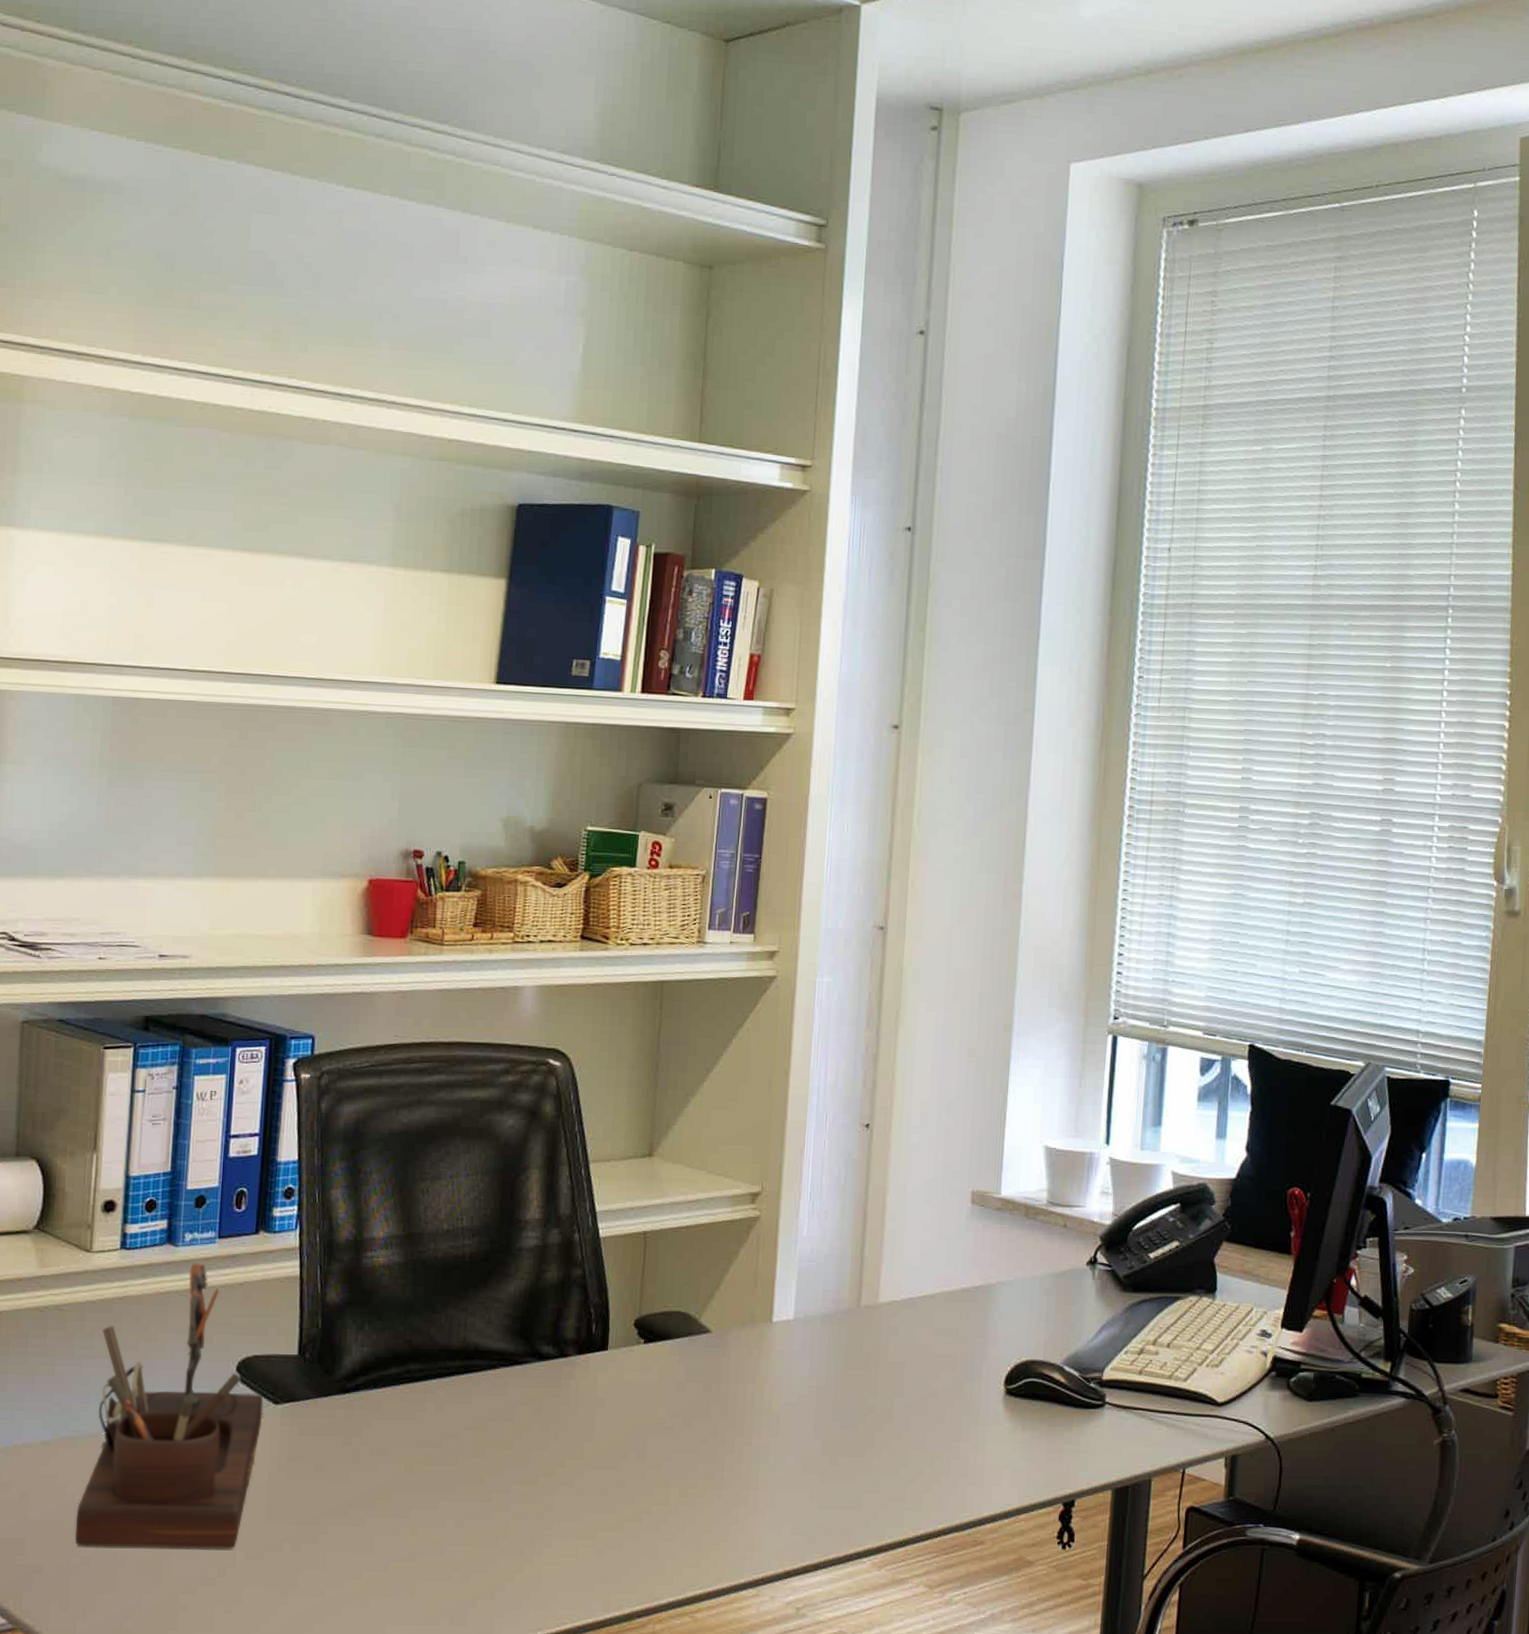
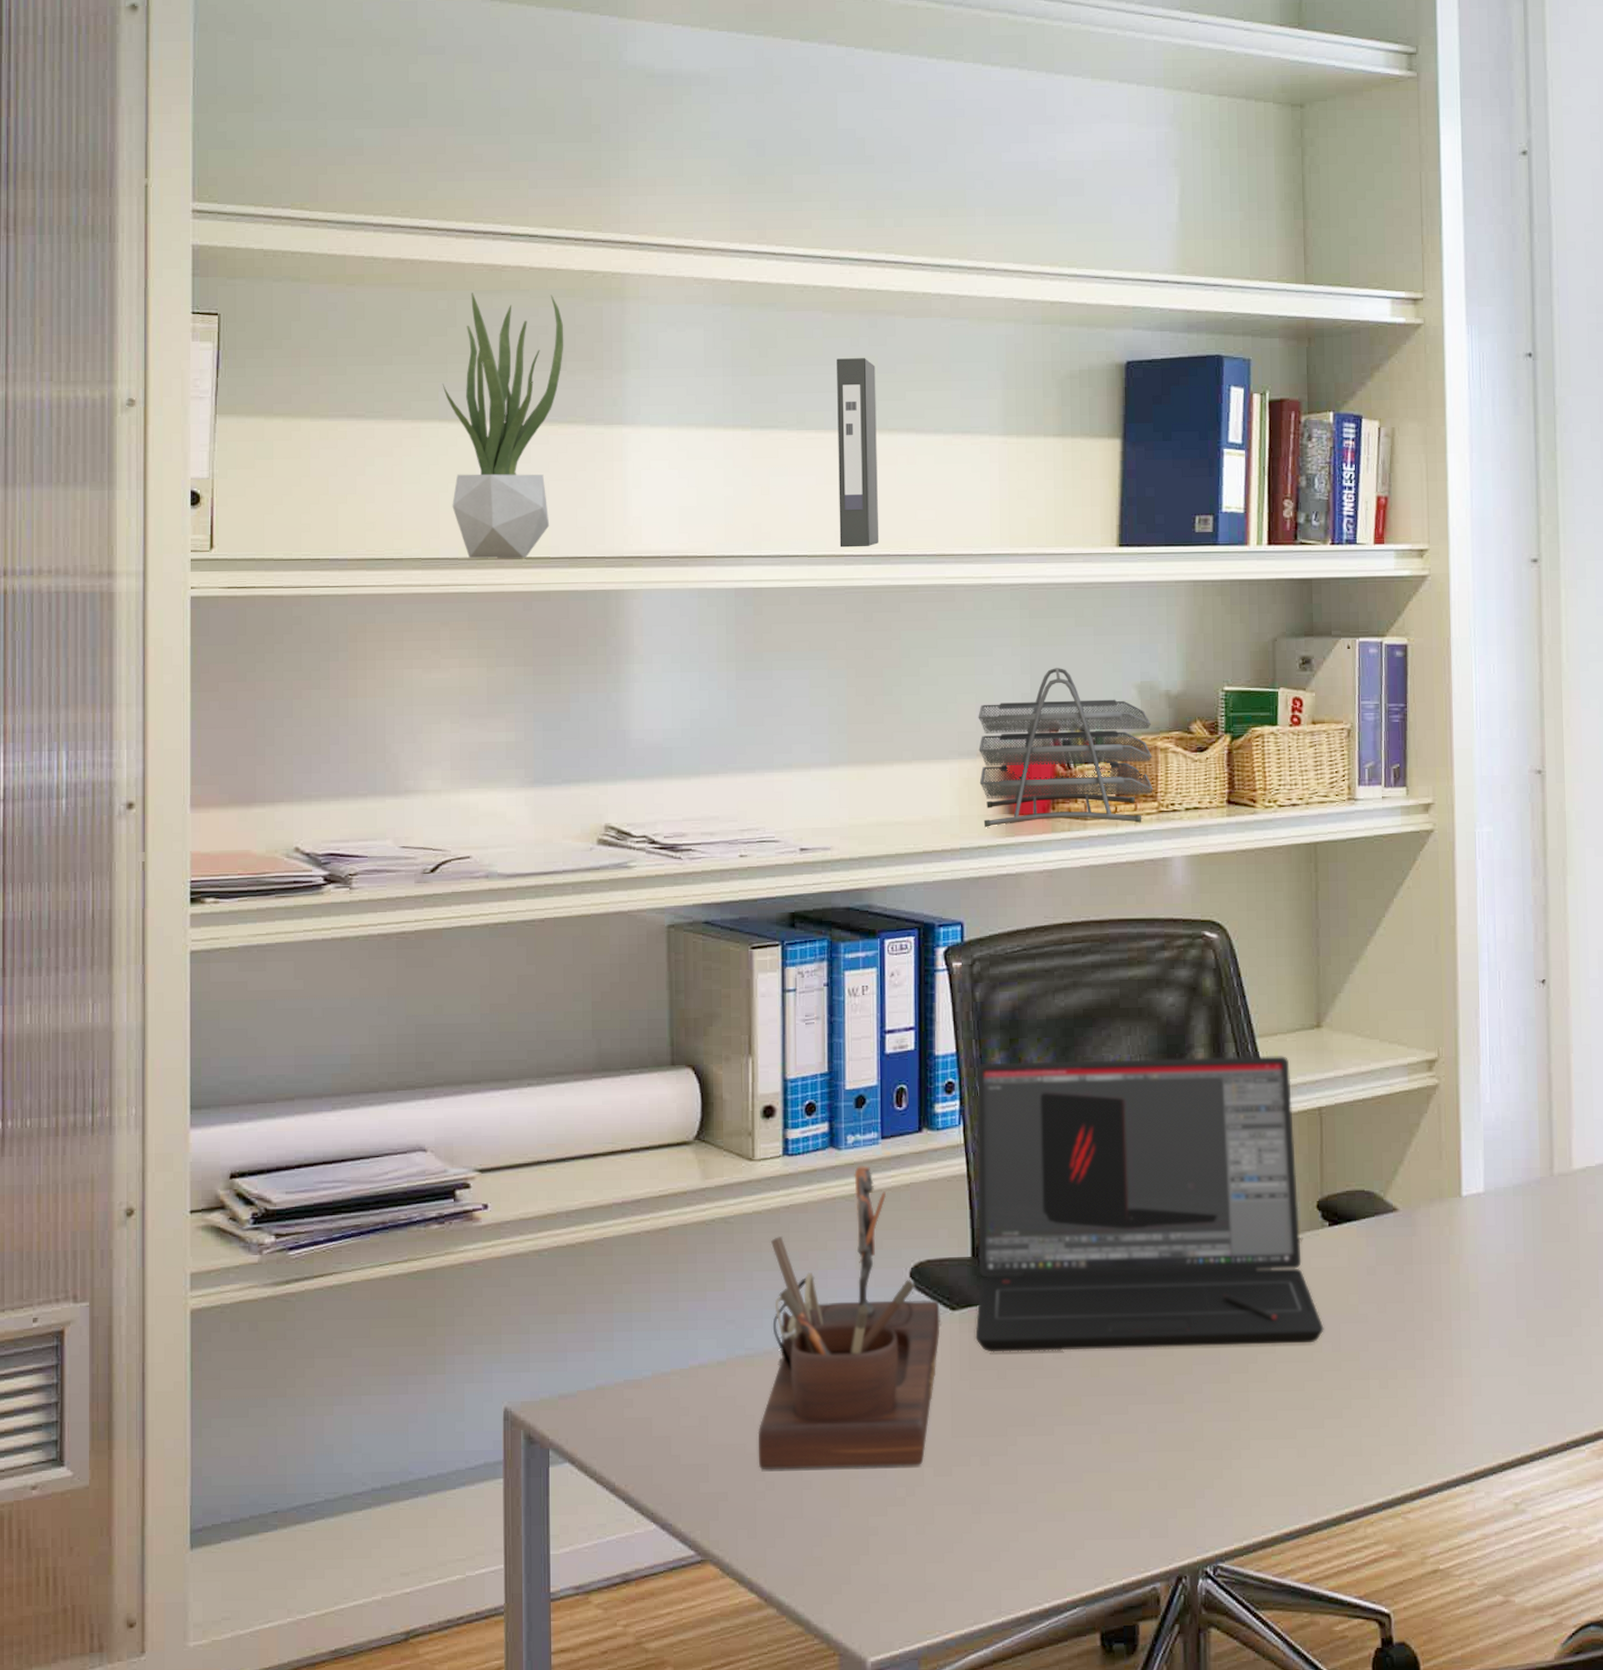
binder: none [220,478,270,666] -> present [837,358,878,548]
laptop: none [296,1172,632,1452] -> present [975,1056,1324,1352]
file organizer: none [341,797,514,951] -> present [978,668,1153,827]

